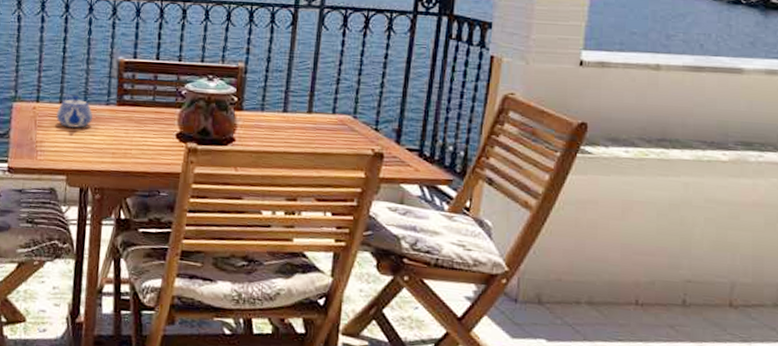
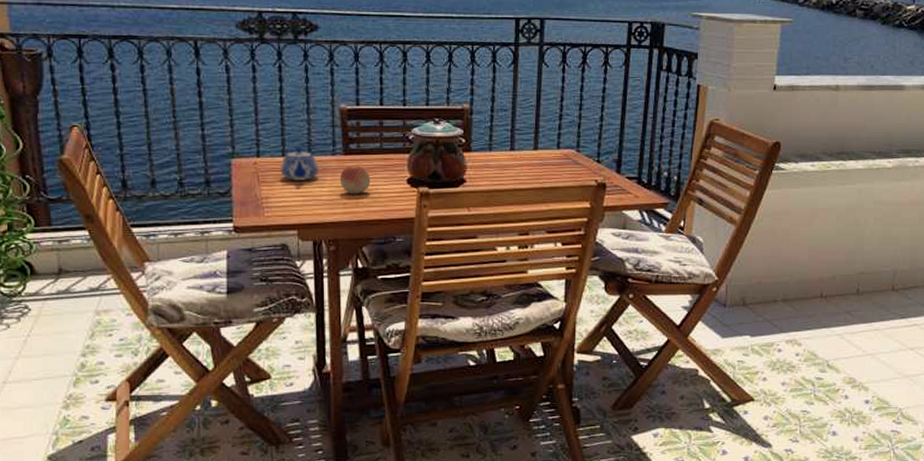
fruit: none [110,116,141,145] -> present [339,166,371,195]

